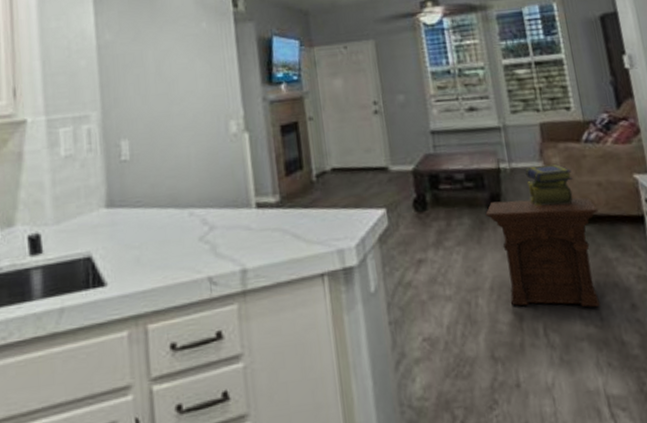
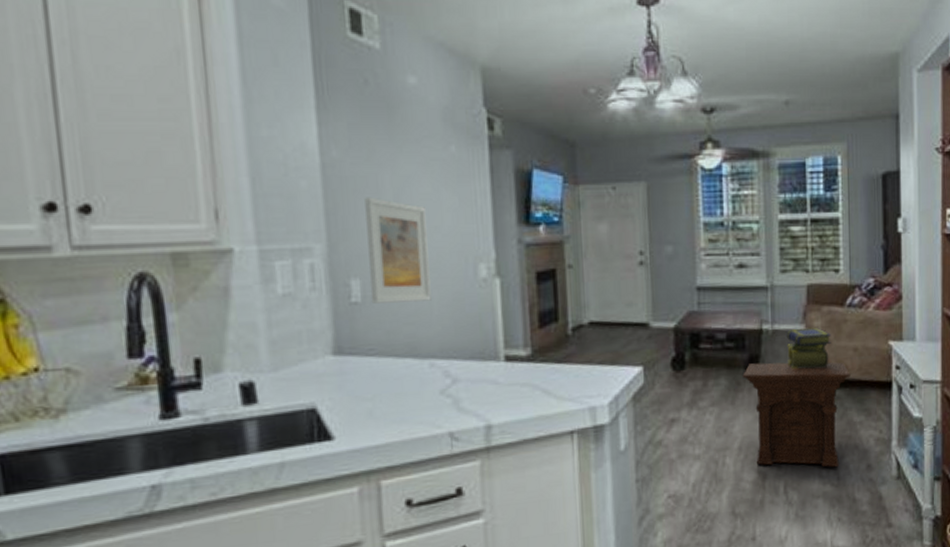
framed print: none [132,70,189,161] -> present [365,197,432,304]

